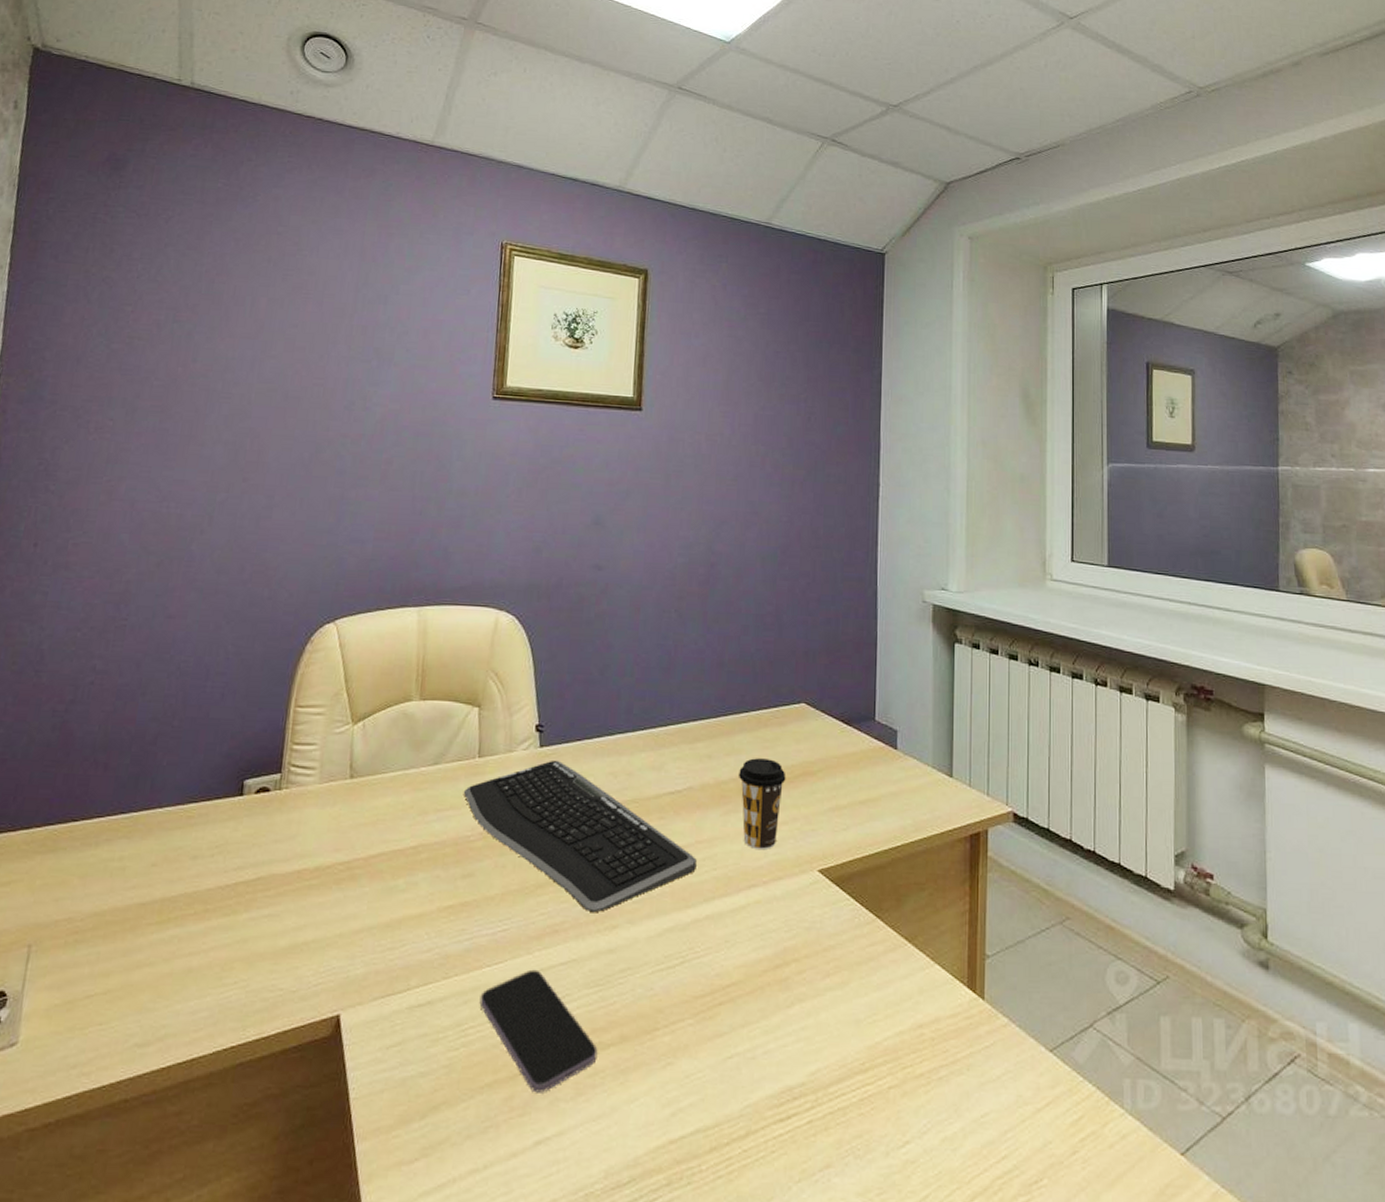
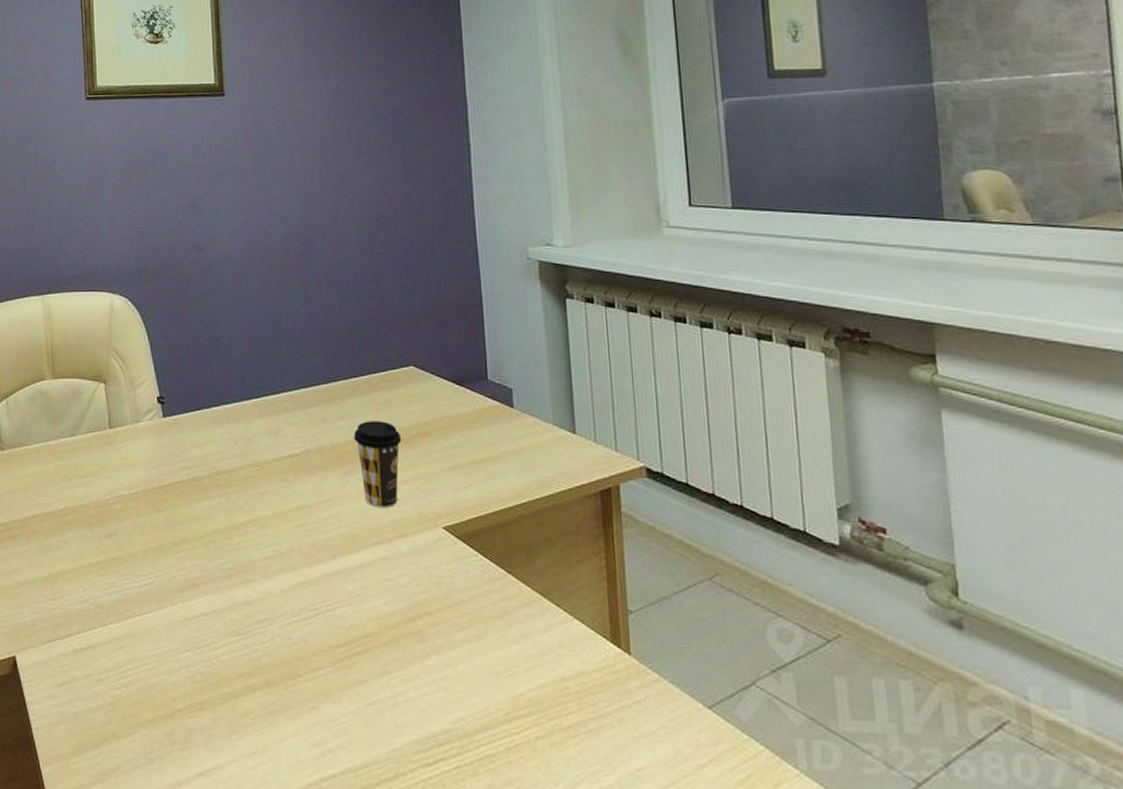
keyboard: present [463,760,697,913] -> none [99,428,321,568]
smartphone: present [479,969,598,1093] -> none [134,619,246,730]

